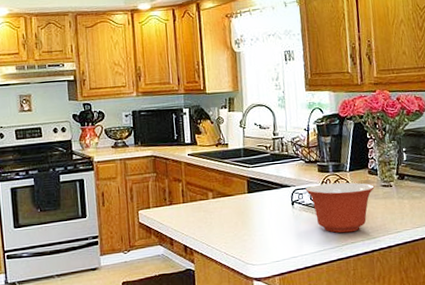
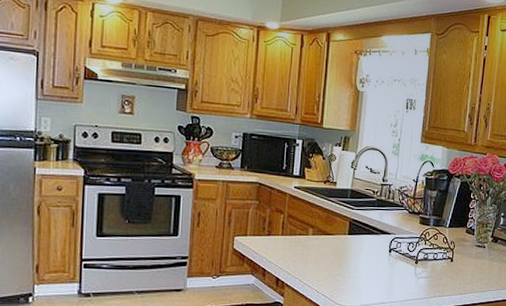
mixing bowl: present [305,182,375,233] -> none [405,236,469,286]

